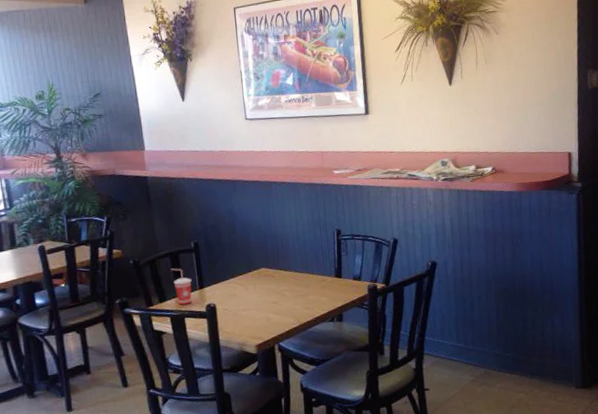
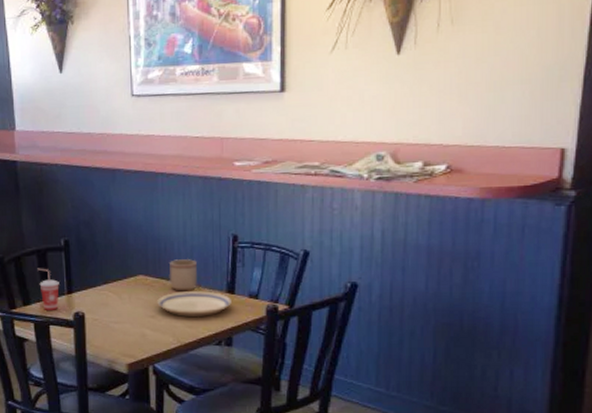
plate: none [278,277,340,300] -> present [157,291,231,318]
mug: none [286,252,311,279] -> present [169,259,197,291]

